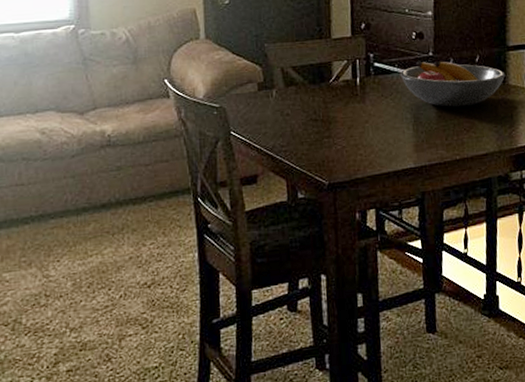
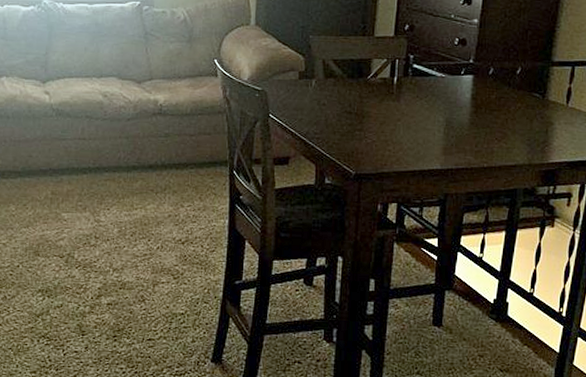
fruit bowl: present [400,61,506,107] -> none [437,67,546,116]

